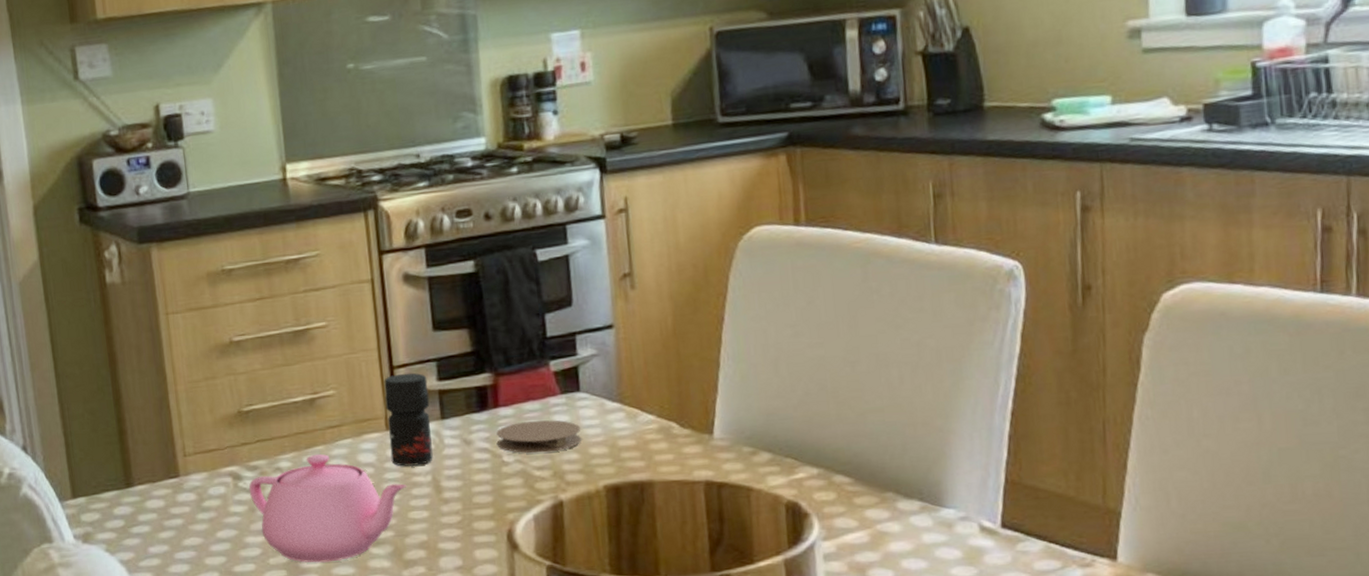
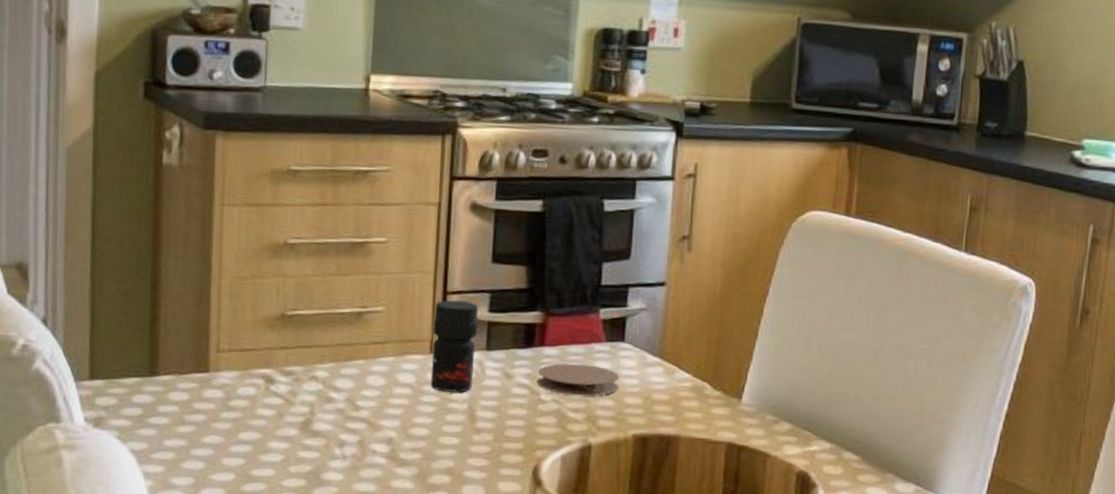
teapot: present [248,453,407,563] -> none [280,367,442,477]

